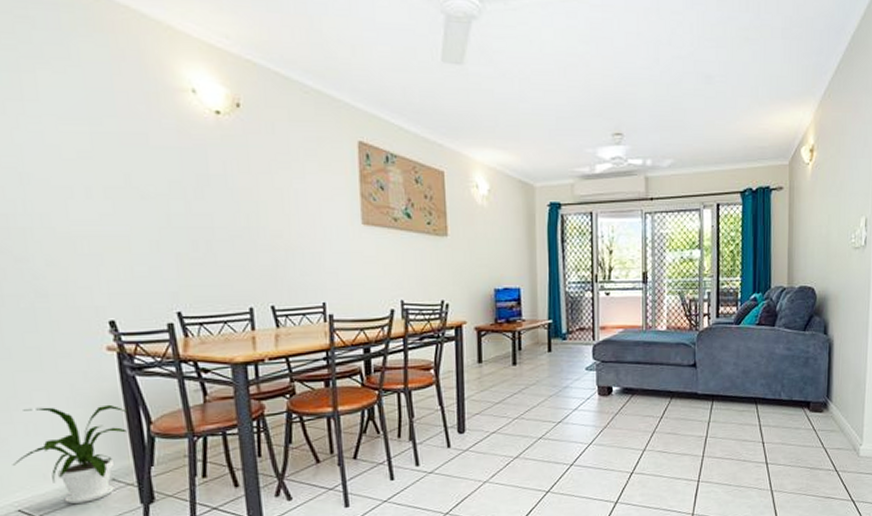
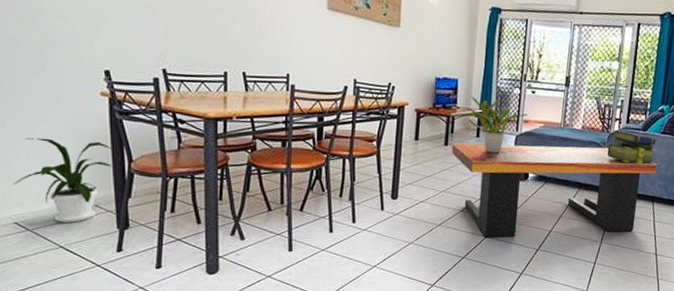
coffee table: none [521,348,756,466] -> present [451,143,657,238]
potted plant: none [525,304,603,369] -> present [459,96,527,154]
stack of books: none [698,327,753,363] -> present [607,131,656,165]

